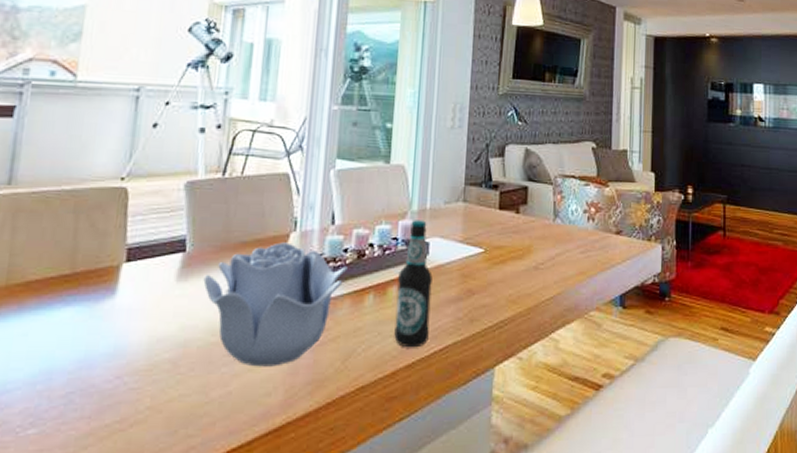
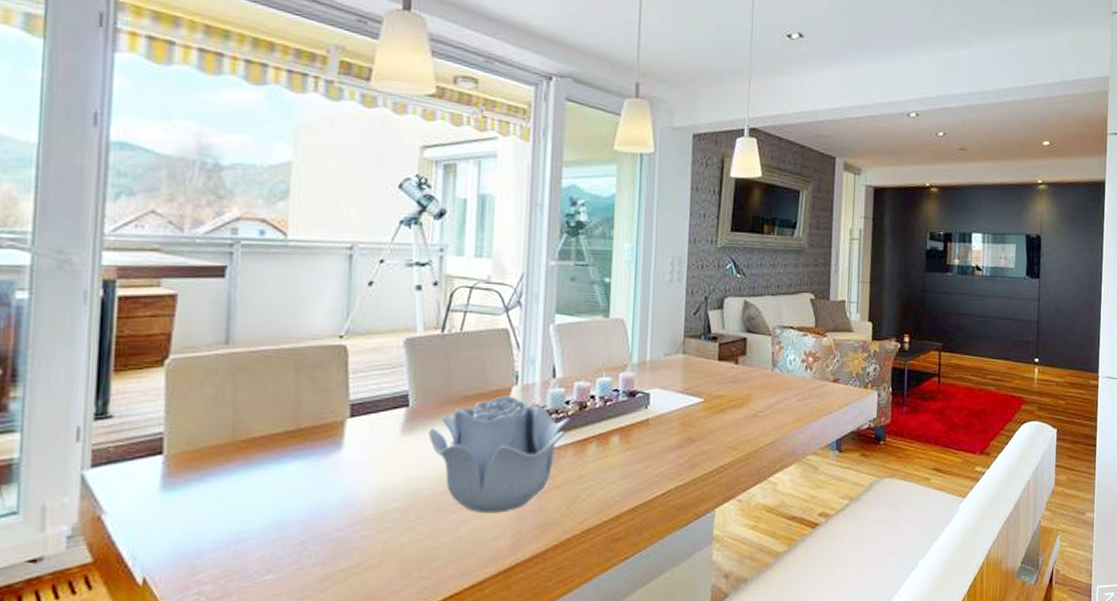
bottle: present [394,220,433,348] -> none [617,372,654,493]

